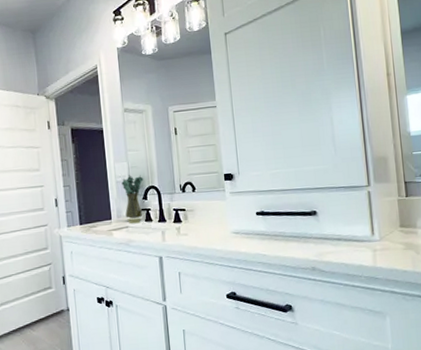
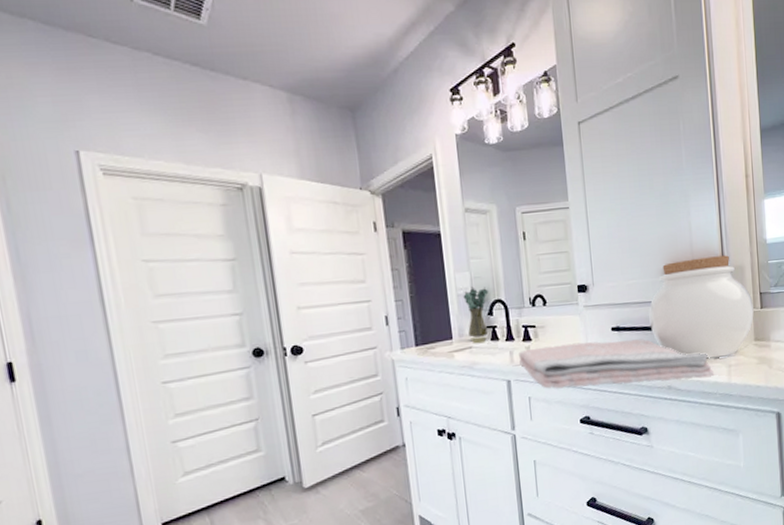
towel: none [170,223,359,266] -> present [519,339,715,389]
jar: none [292,147,399,243] -> present [648,255,754,359]

